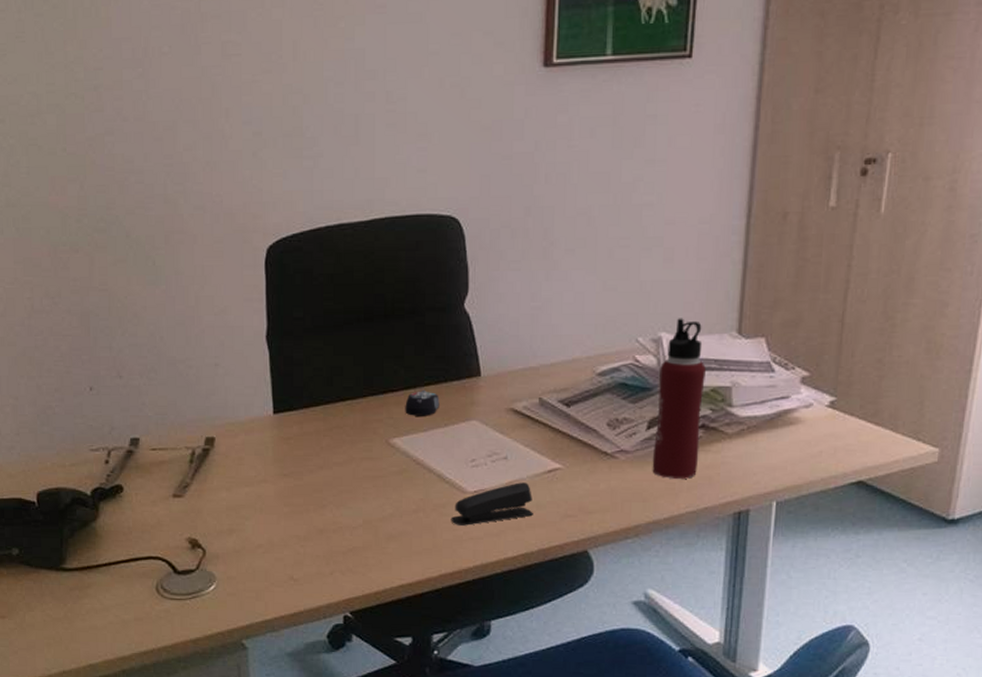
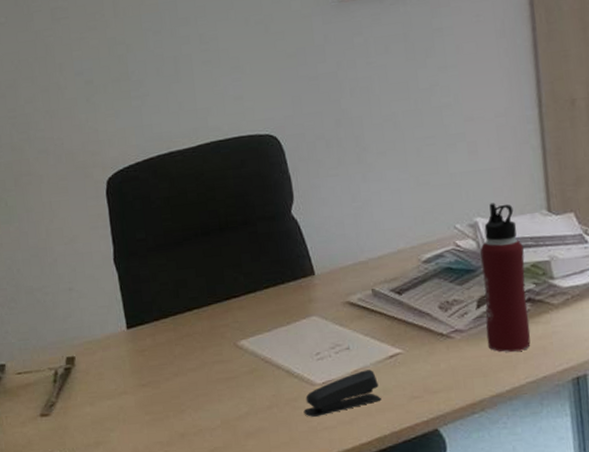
computer mouse: present [405,389,440,416] -> none [248,292,280,318]

